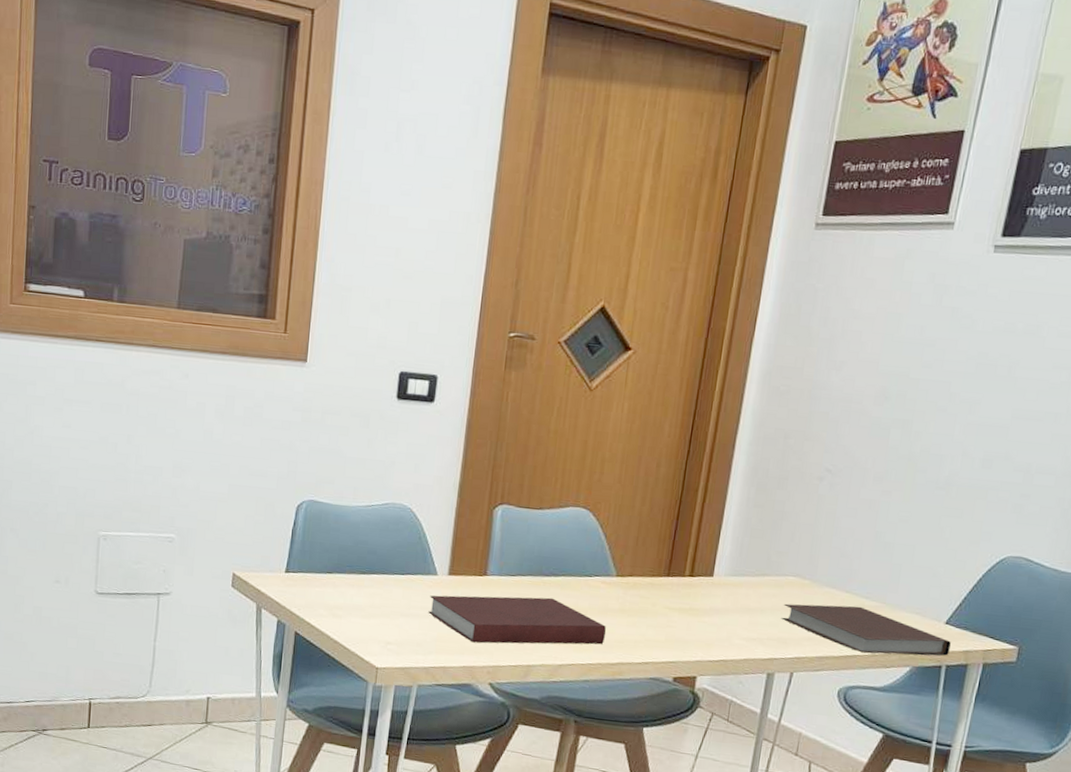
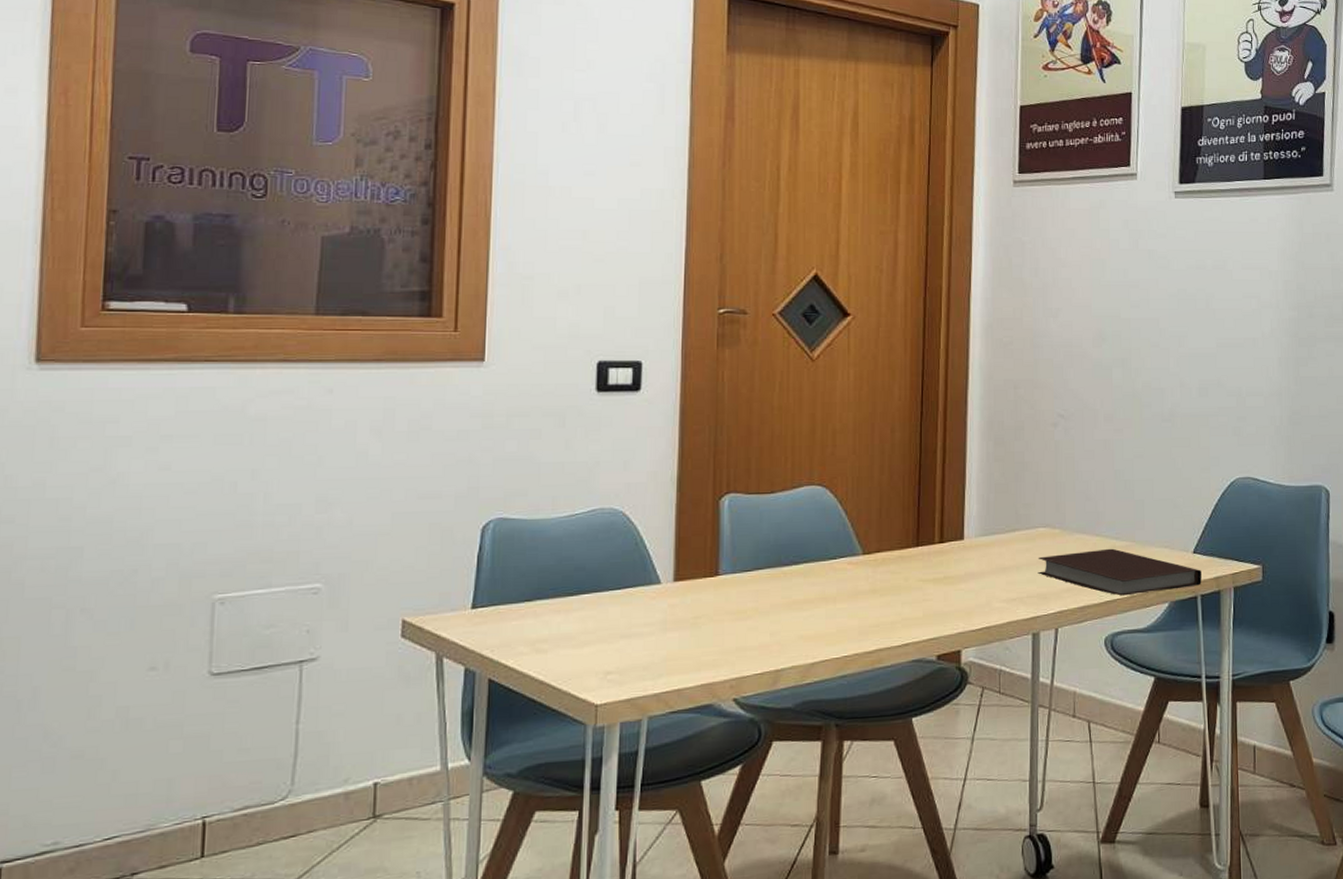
notebook: present [428,595,607,645] -> none [654,589,859,655]

